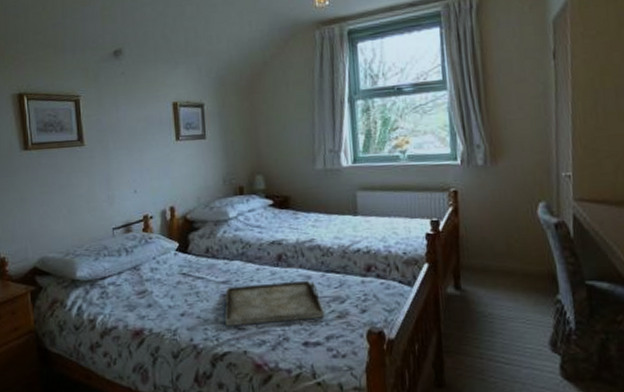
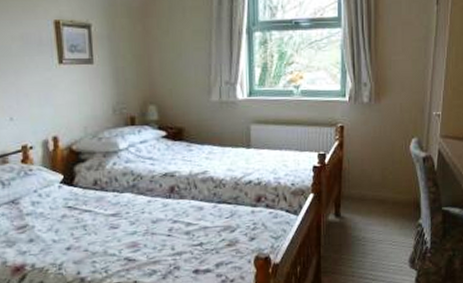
serving tray: present [225,280,324,326] -> none [114,211,215,258]

